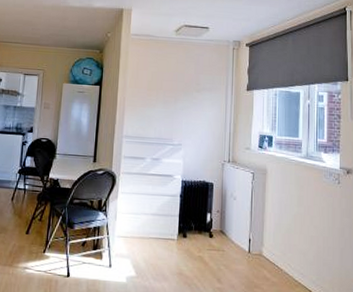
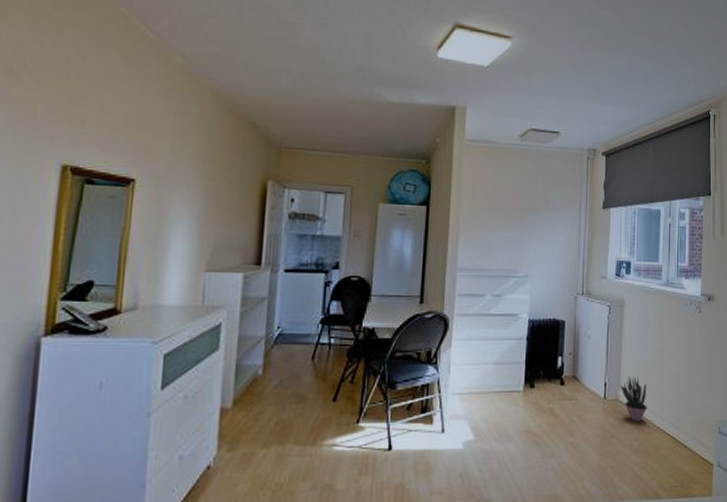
potted plant: none [263,235,289,277] -> present [620,376,647,423]

